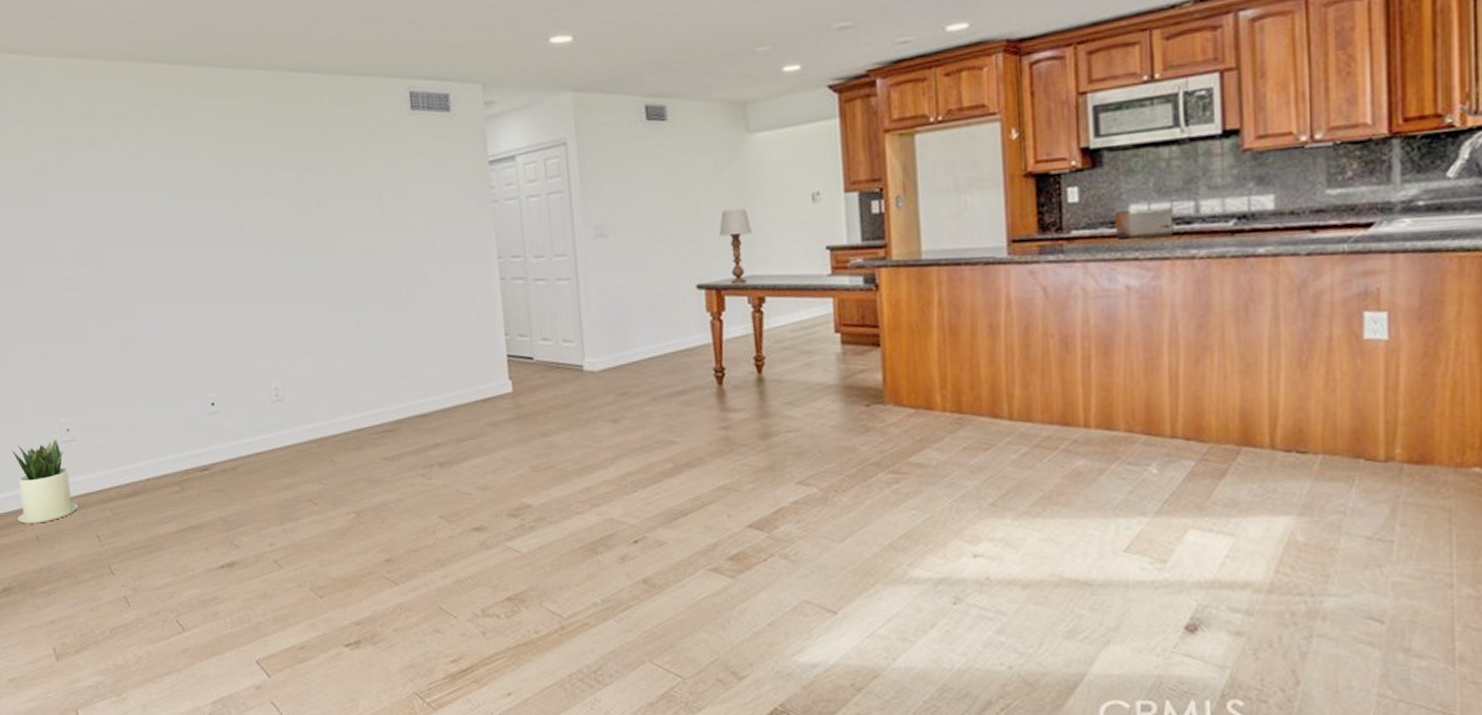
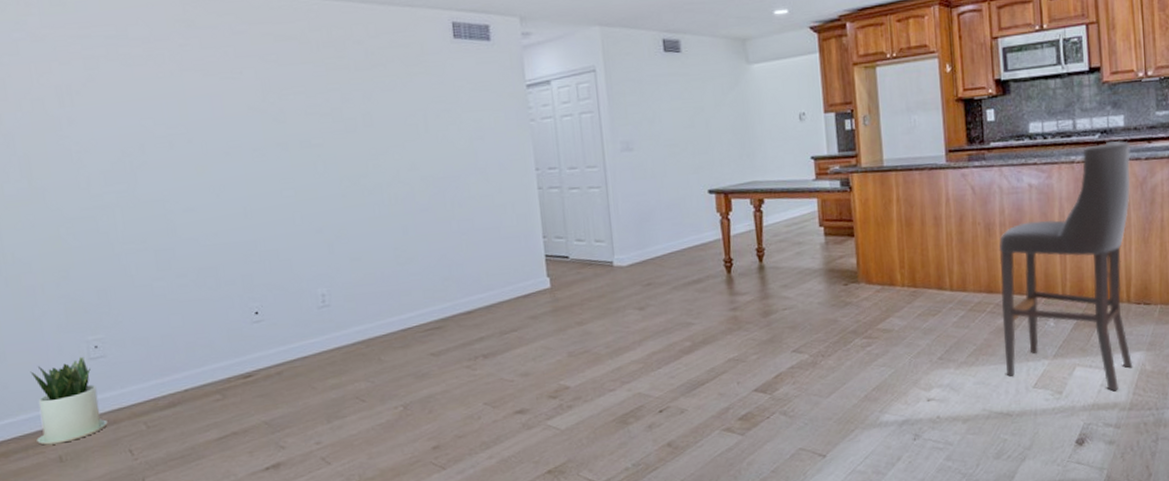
table lamp: present [718,208,752,285] -> none [725,126,752,189]
bar stool: none [1079,229,1285,566] -> present [999,140,1133,392]
toaster: present [1114,207,1174,240] -> none [1019,125,1059,150]

